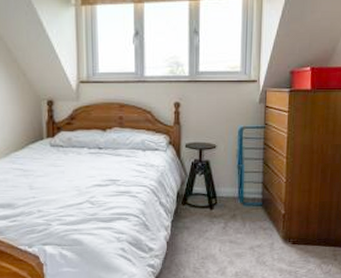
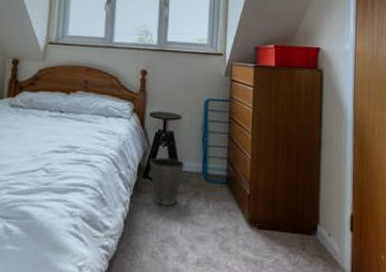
waste basket: none [188,185,221,228] -> present [149,158,184,206]

